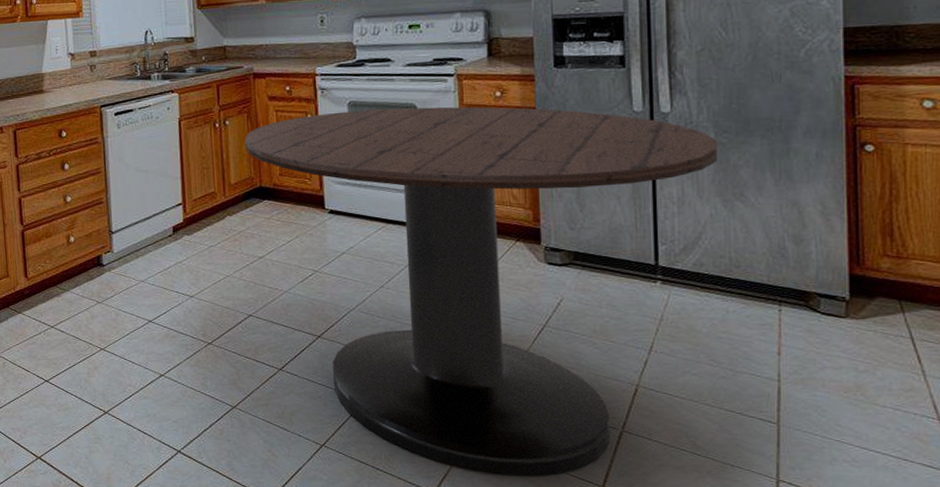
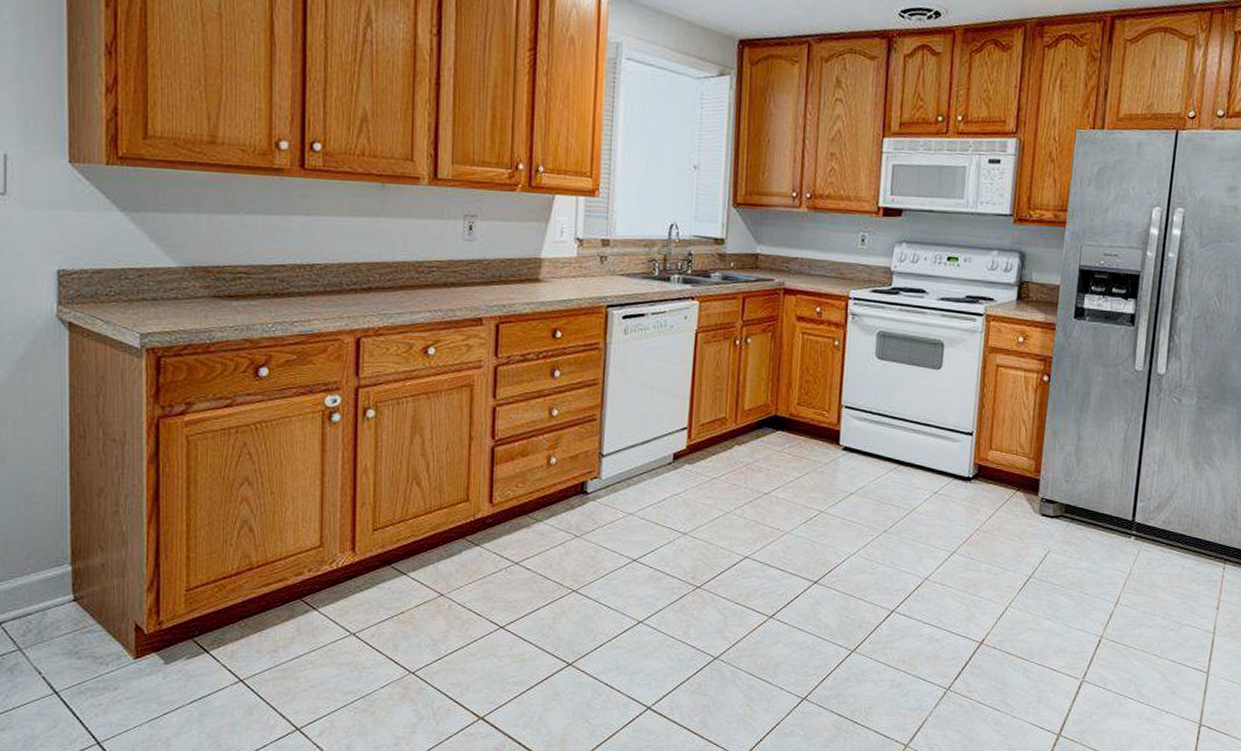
dining table: present [244,106,718,475] -> none [764,341,1199,725]

